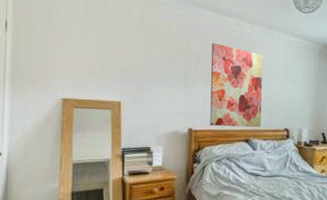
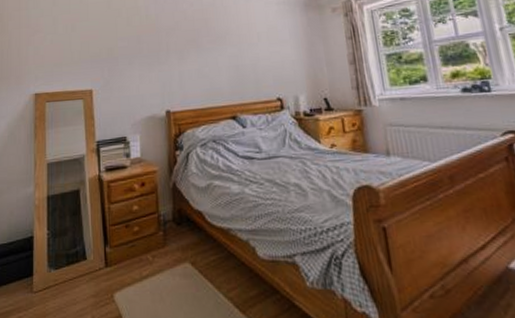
wall art: present [210,43,263,128] -> none [182,12,248,105]

